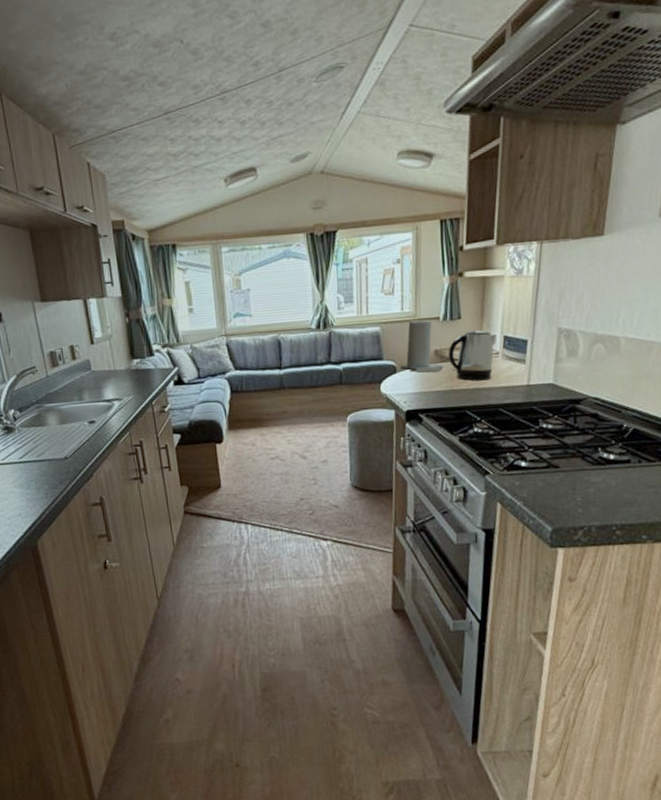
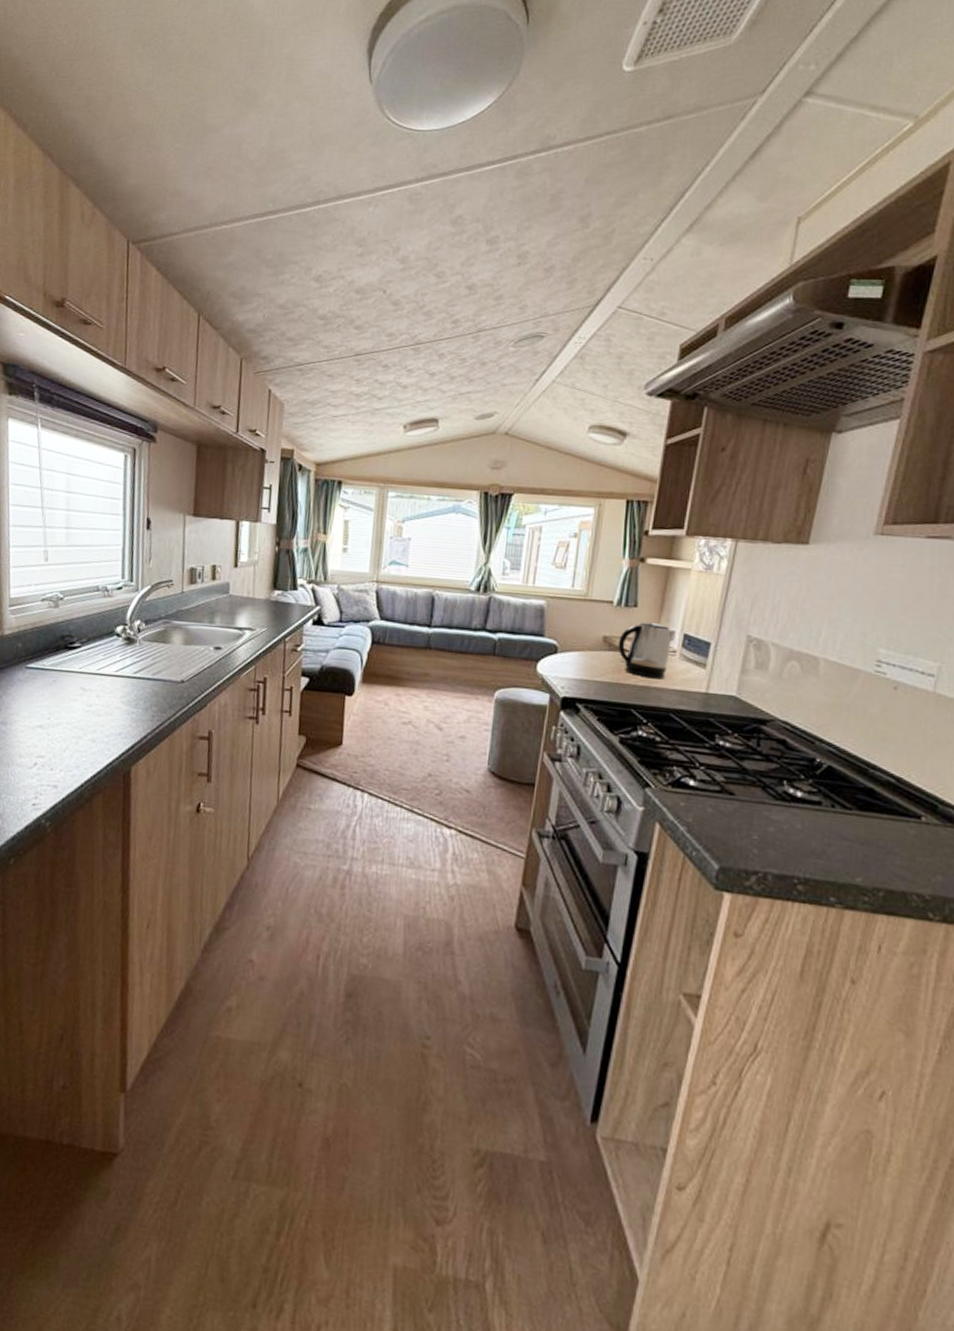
paper towel: present [400,320,443,373] -> none [562,600,611,661]

